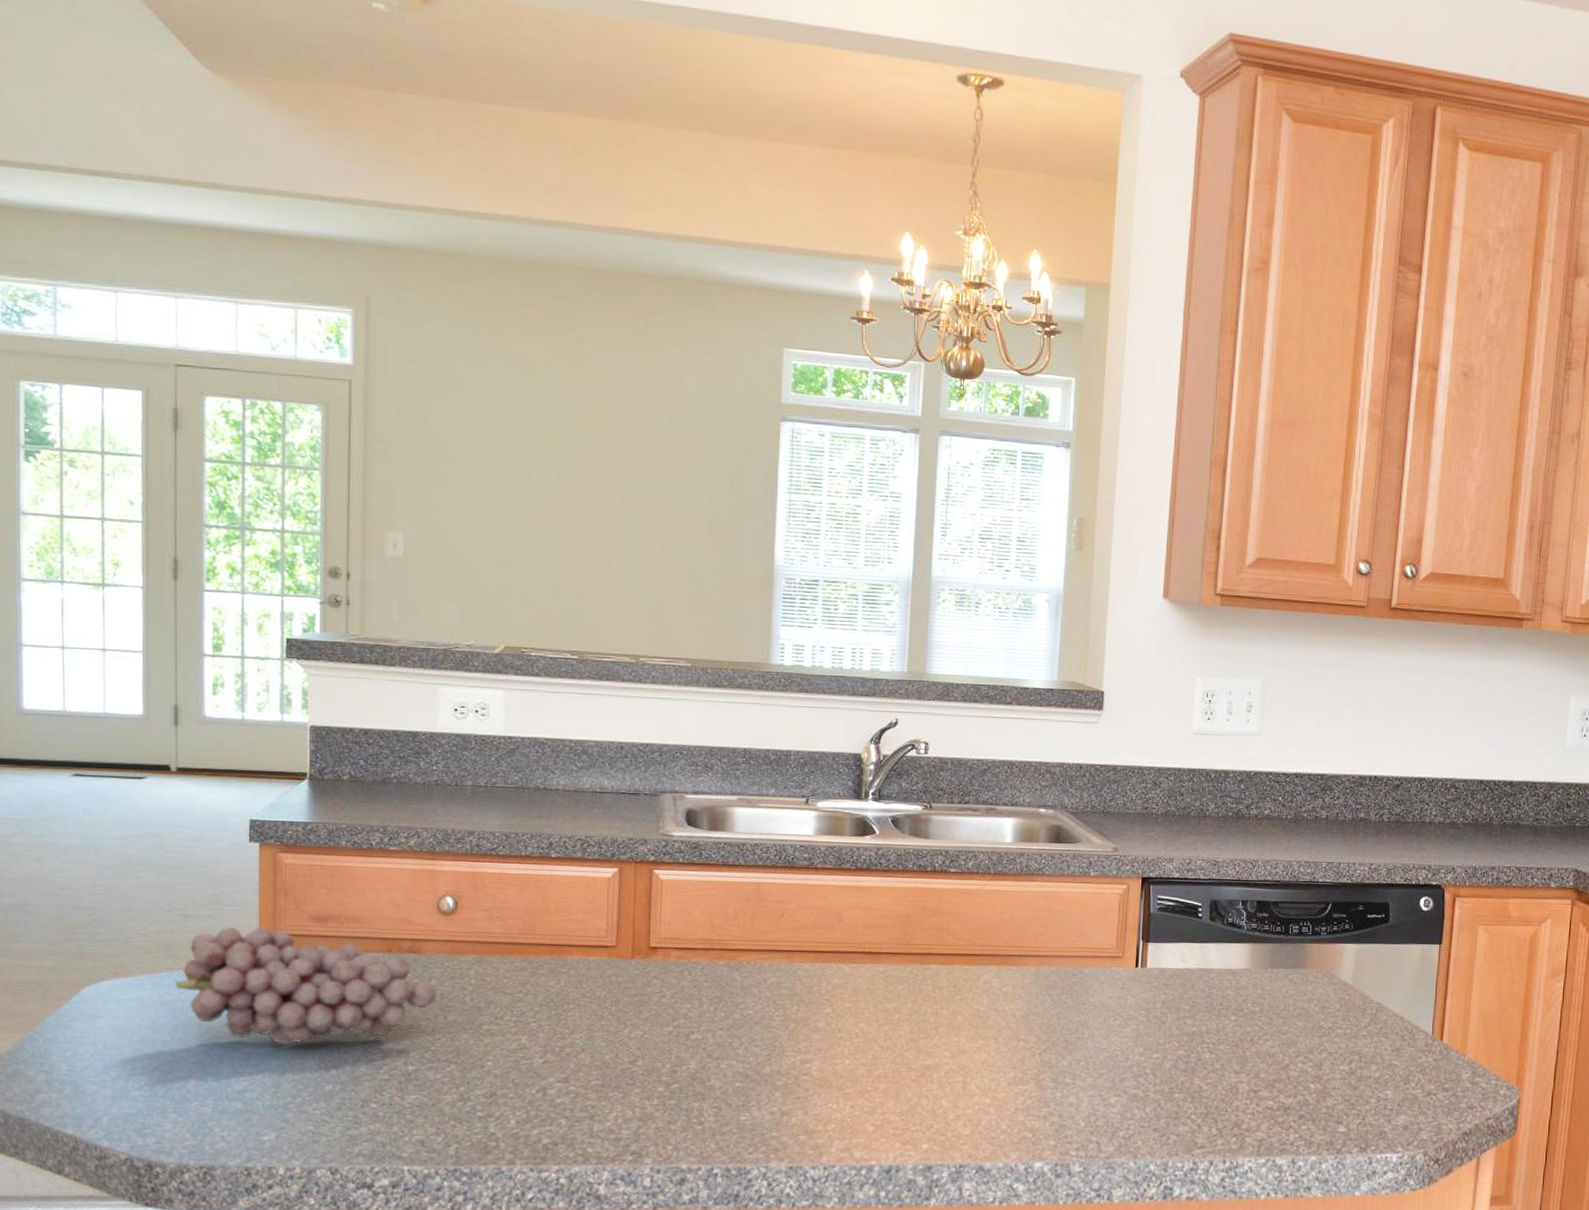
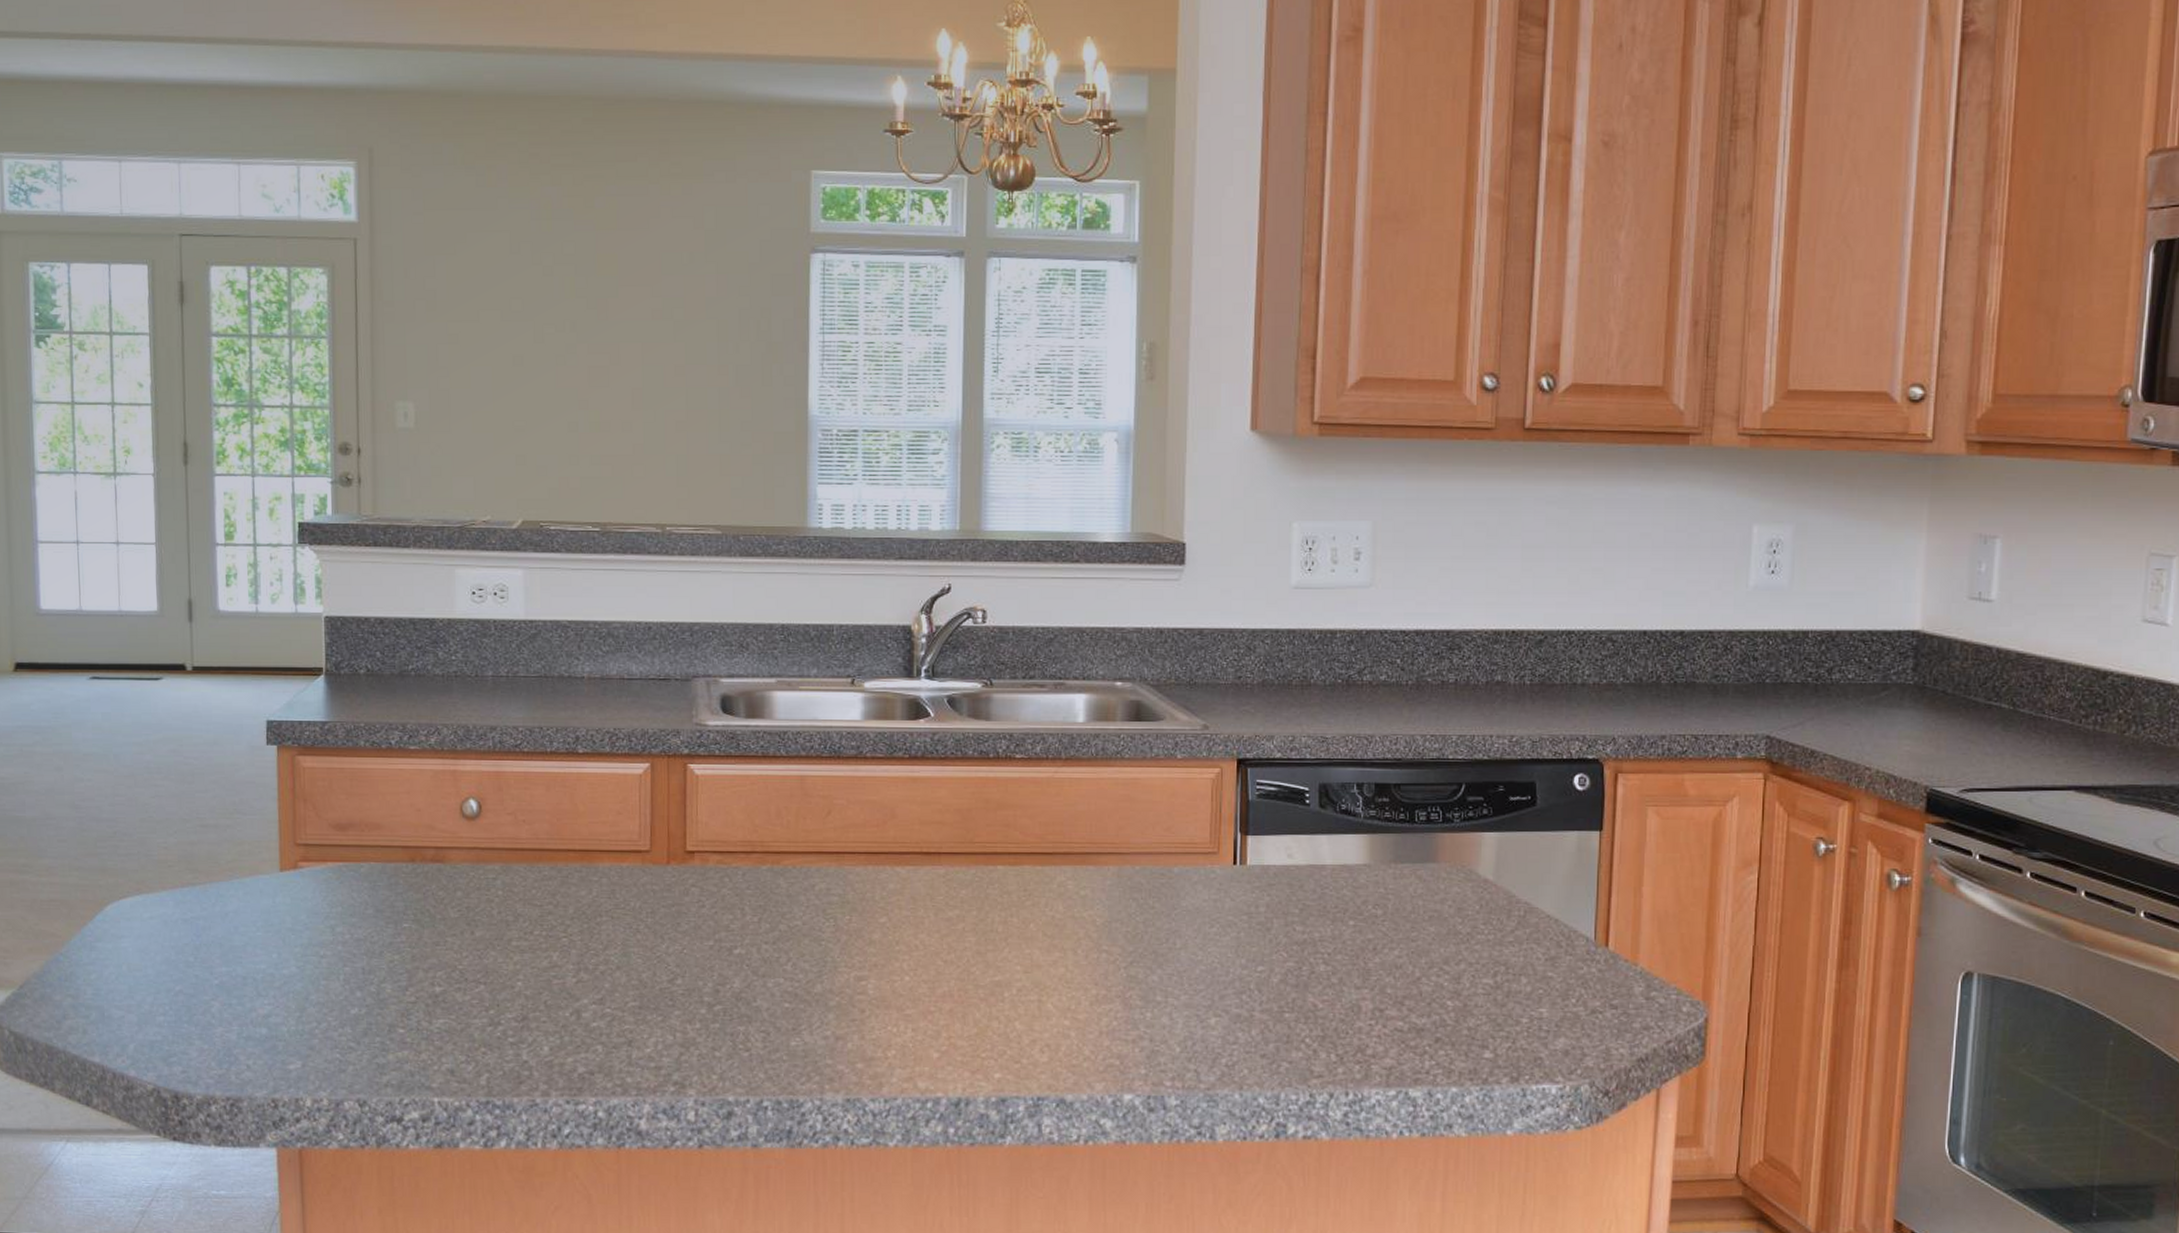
fruit: present [175,927,437,1046] -> none [197,837,463,966]

